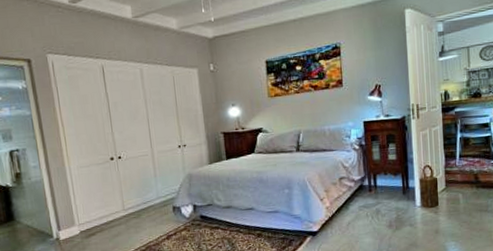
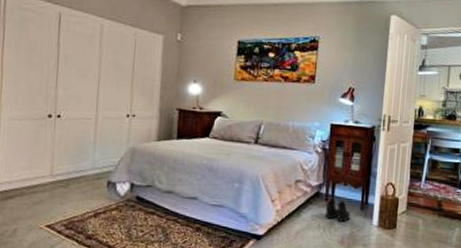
boots: none [371,189,395,208] -> present [326,199,351,222]

